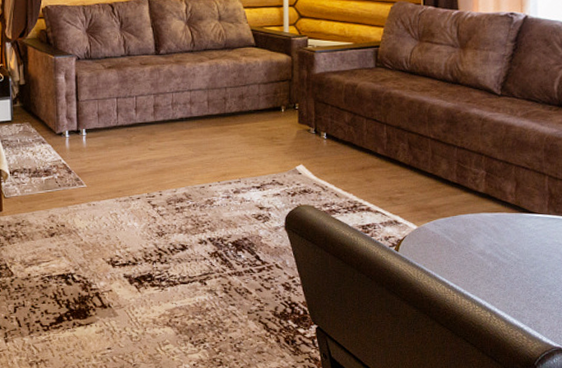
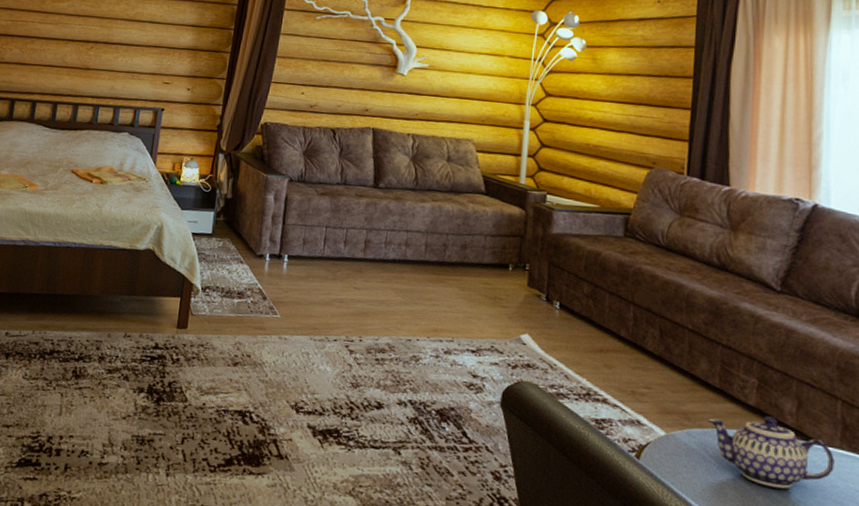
teapot: none [449,198,544,254] -> present [708,416,835,489]

